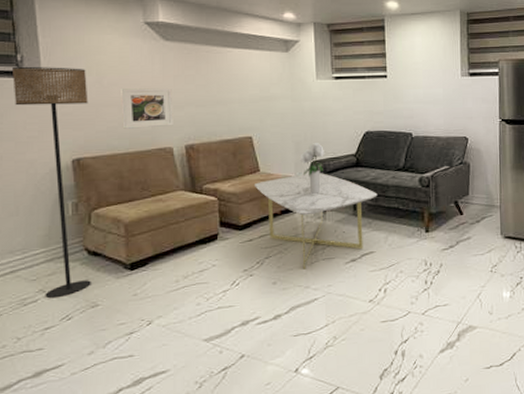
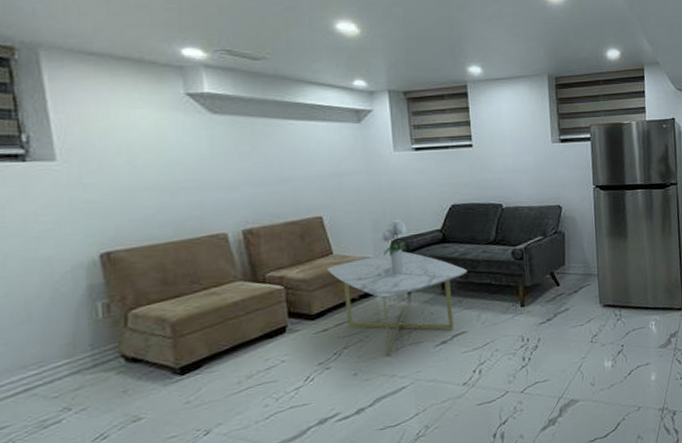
floor lamp: present [11,66,91,299] -> none [14,147,131,417]
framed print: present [119,88,173,129] -> none [157,167,227,215]

